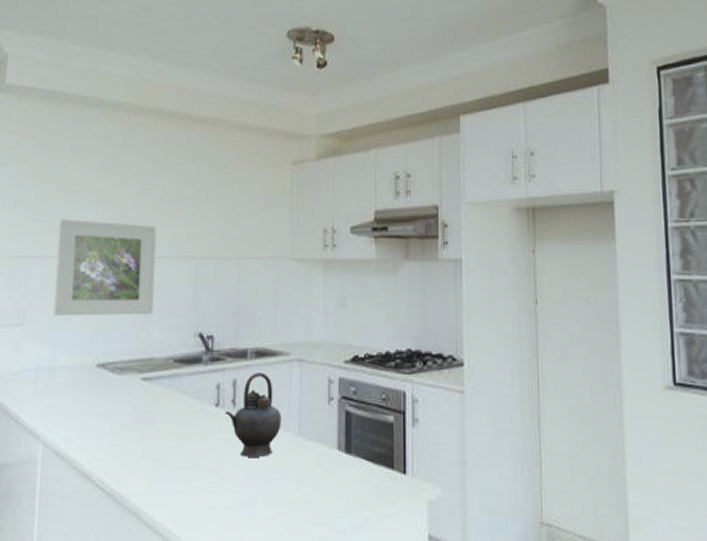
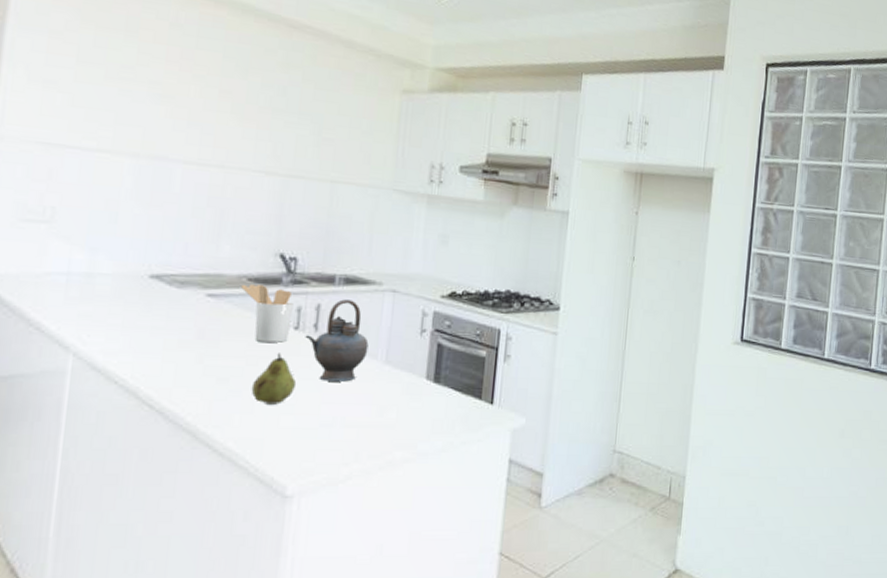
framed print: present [54,219,156,316] -> none [94,108,235,229]
utensil holder: none [169,365,213,421] -> present [241,284,293,343]
fruit: none [182,431,221,483] -> present [251,353,297,405]

